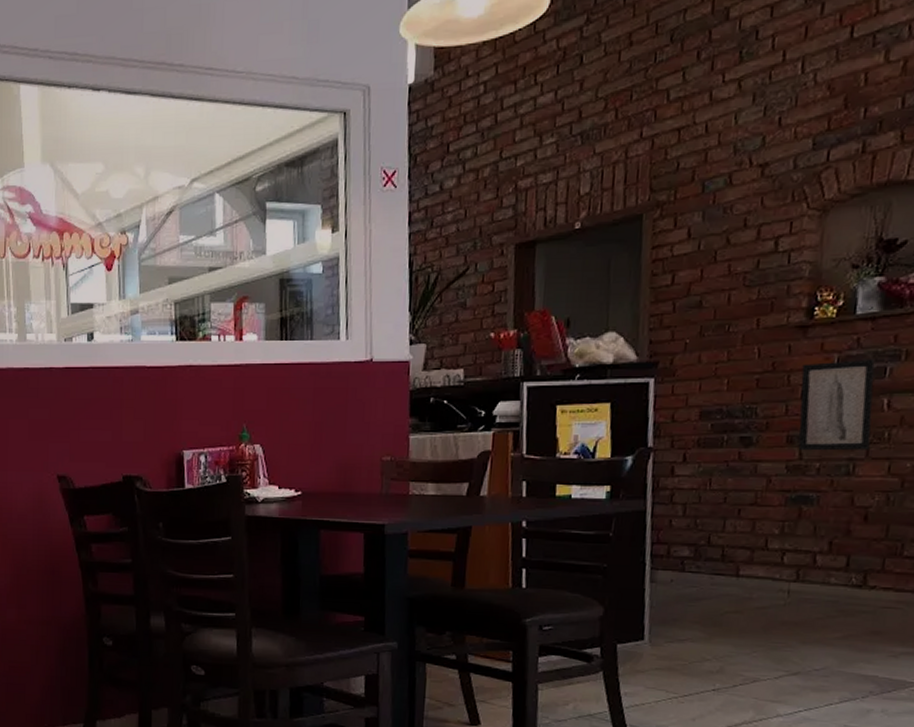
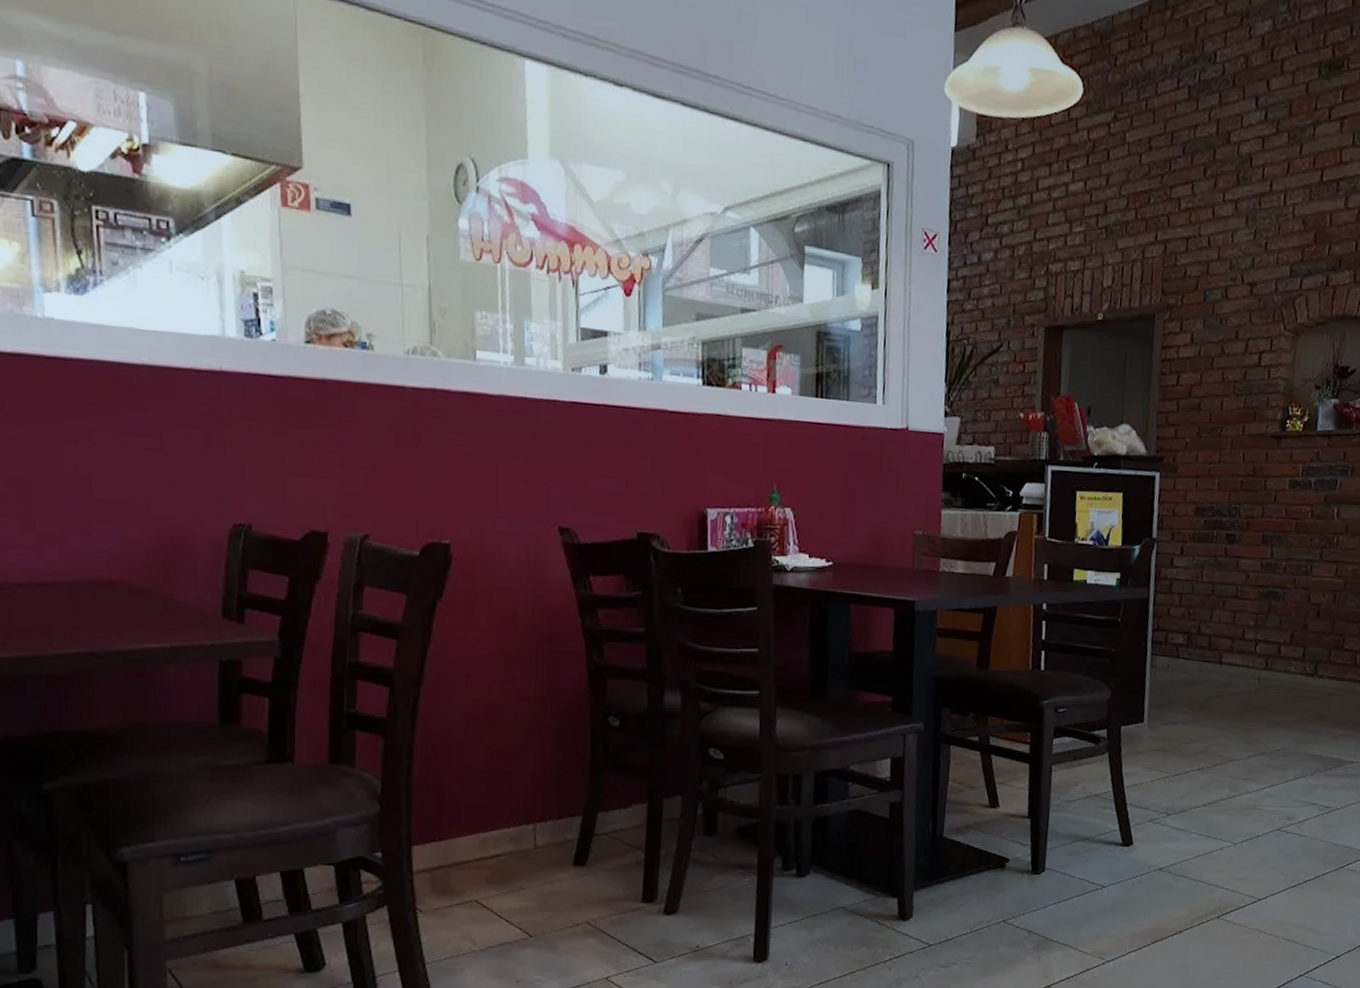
wall art: present [798,360,875,451] -> none [1270,471,1329,553]

